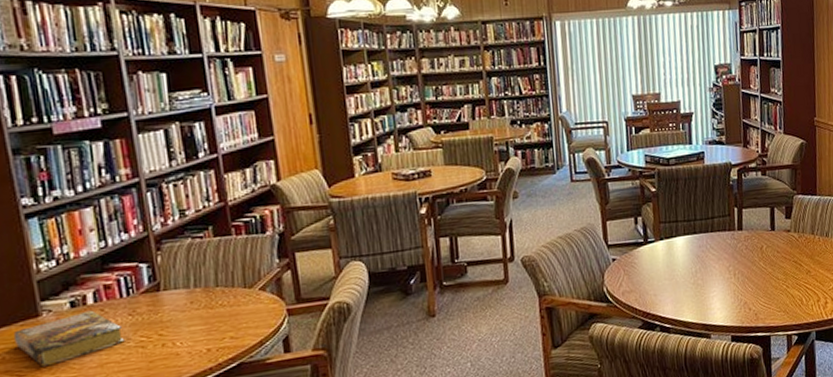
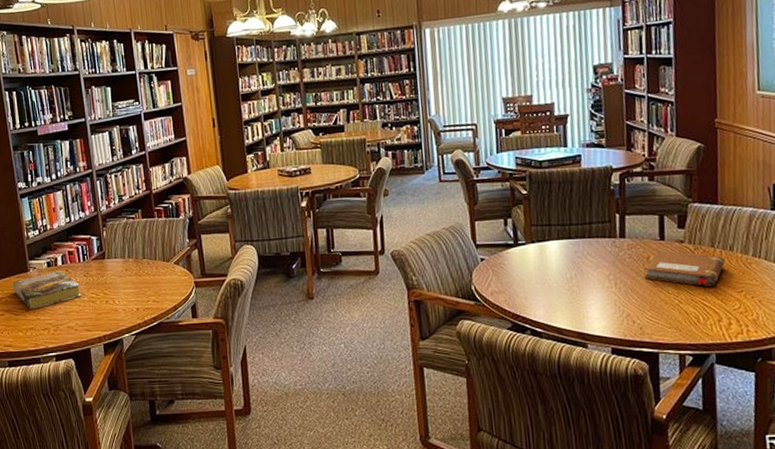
notebook: none [758,239,822,271] -> present [644,250,725,287]

